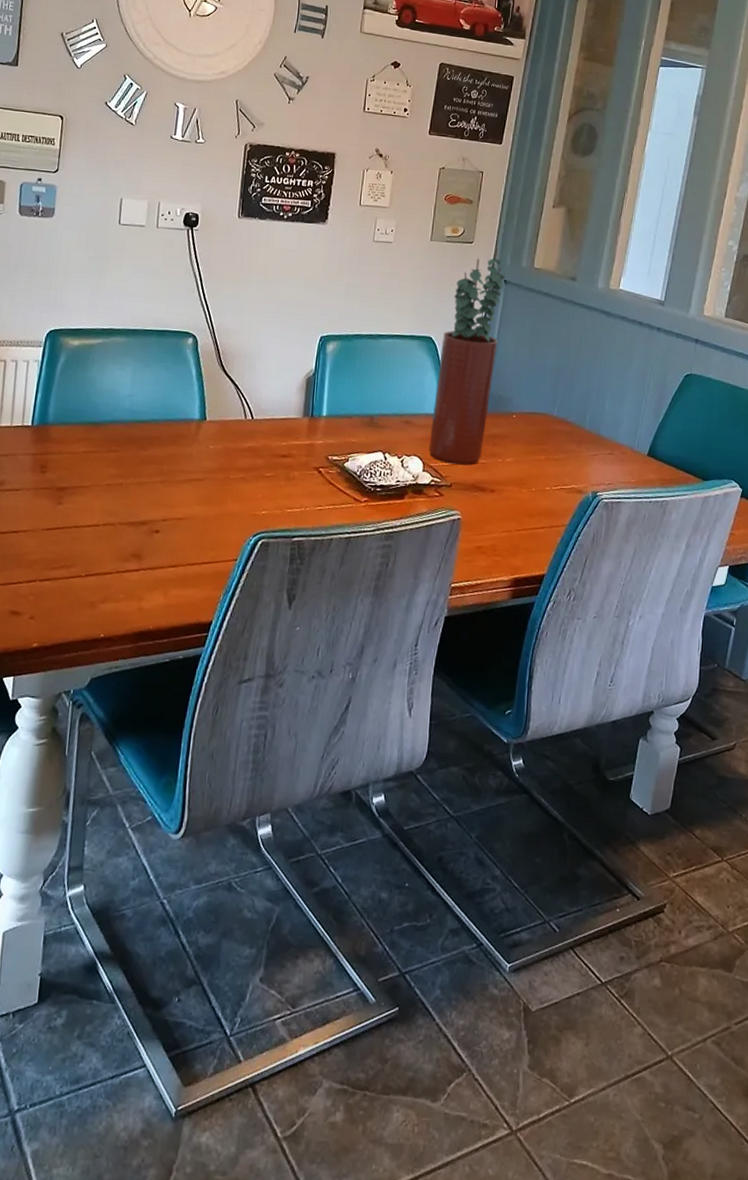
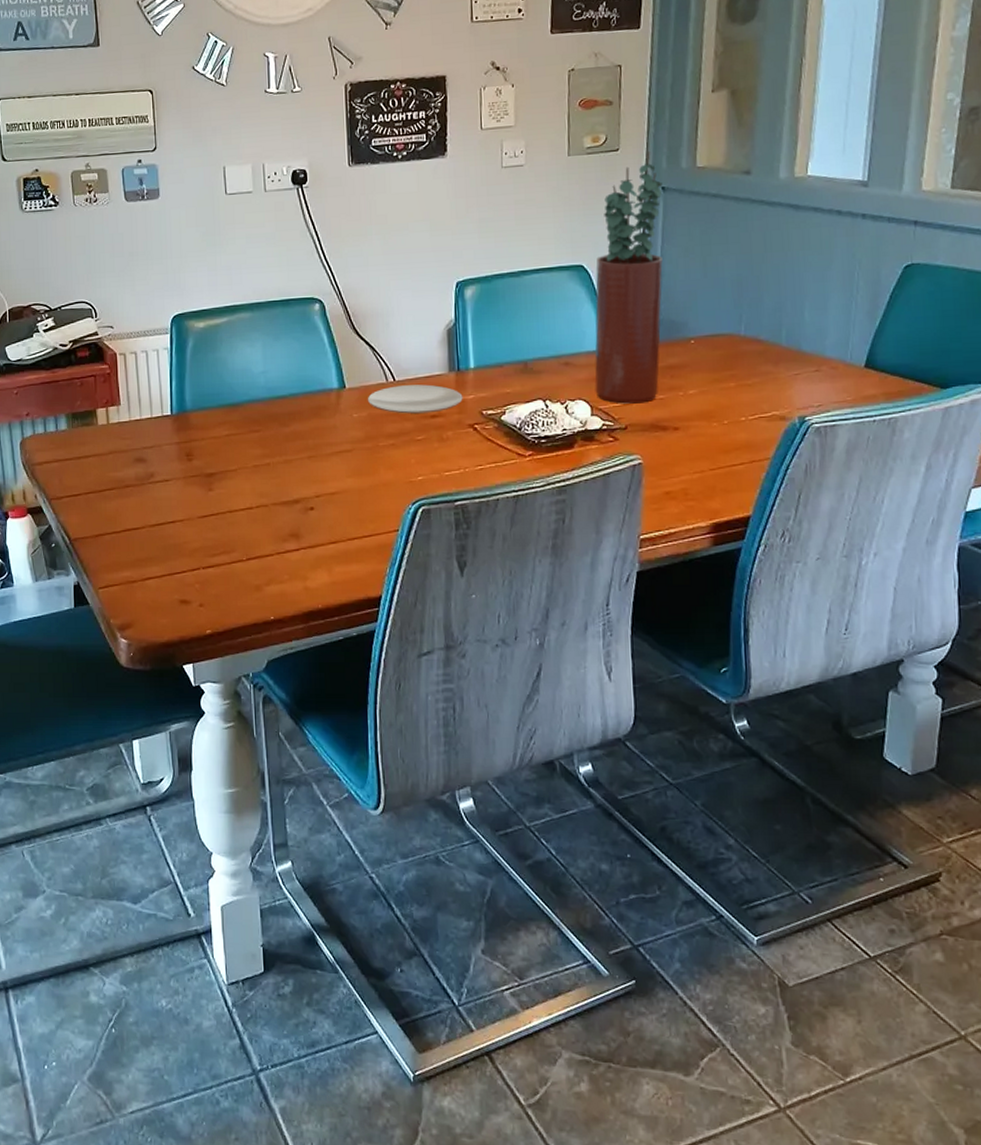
plate: none [224,423,313,453] -> present [367,384,463,414]

